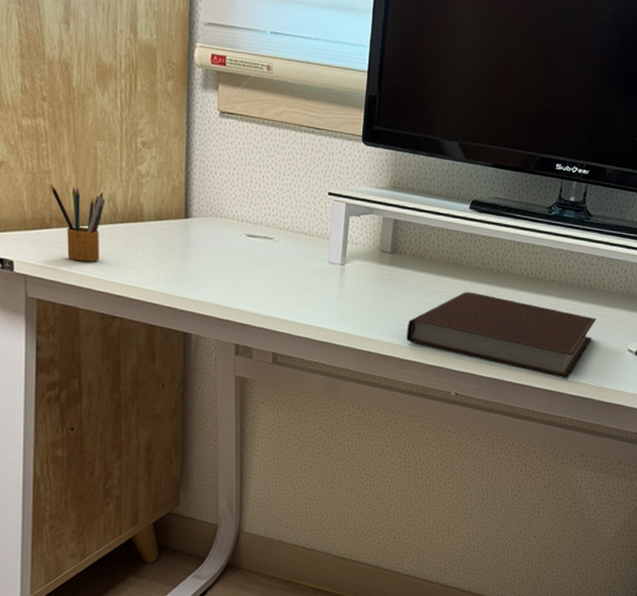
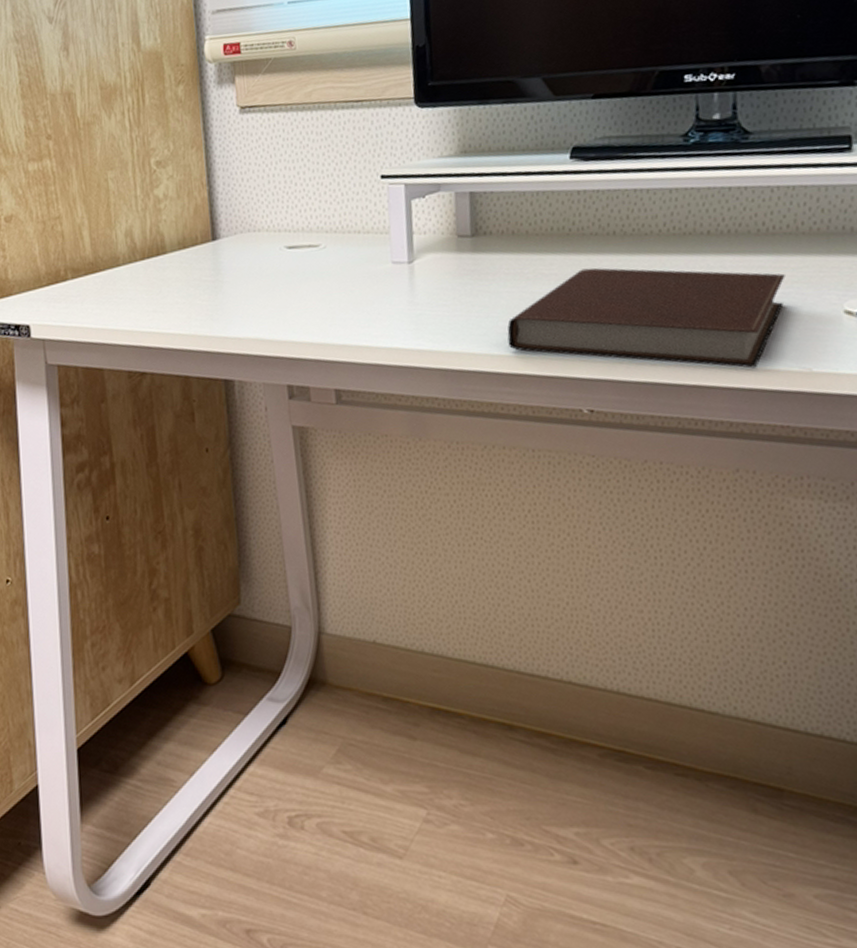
pencil box: present [51,184,105,262] -> none [63,227,122,313]

